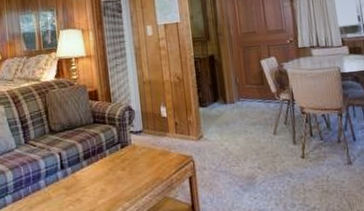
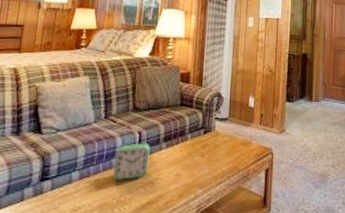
alarm clock: none [40,162,74,200] -> present [113,143,150,180]

